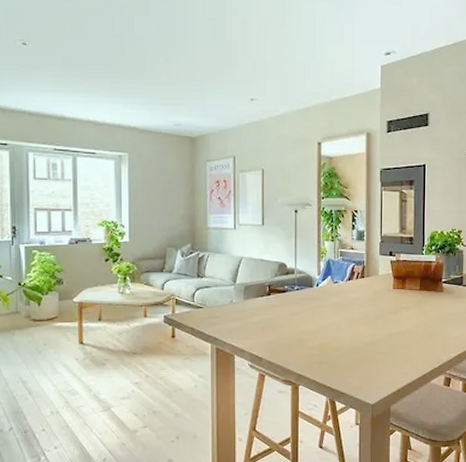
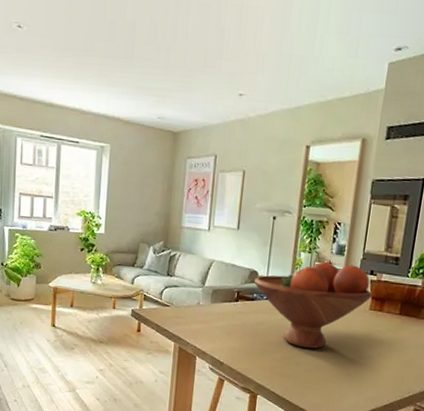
fruit bowl: none [283,248,394,333] -> present [253,262,372,349]

